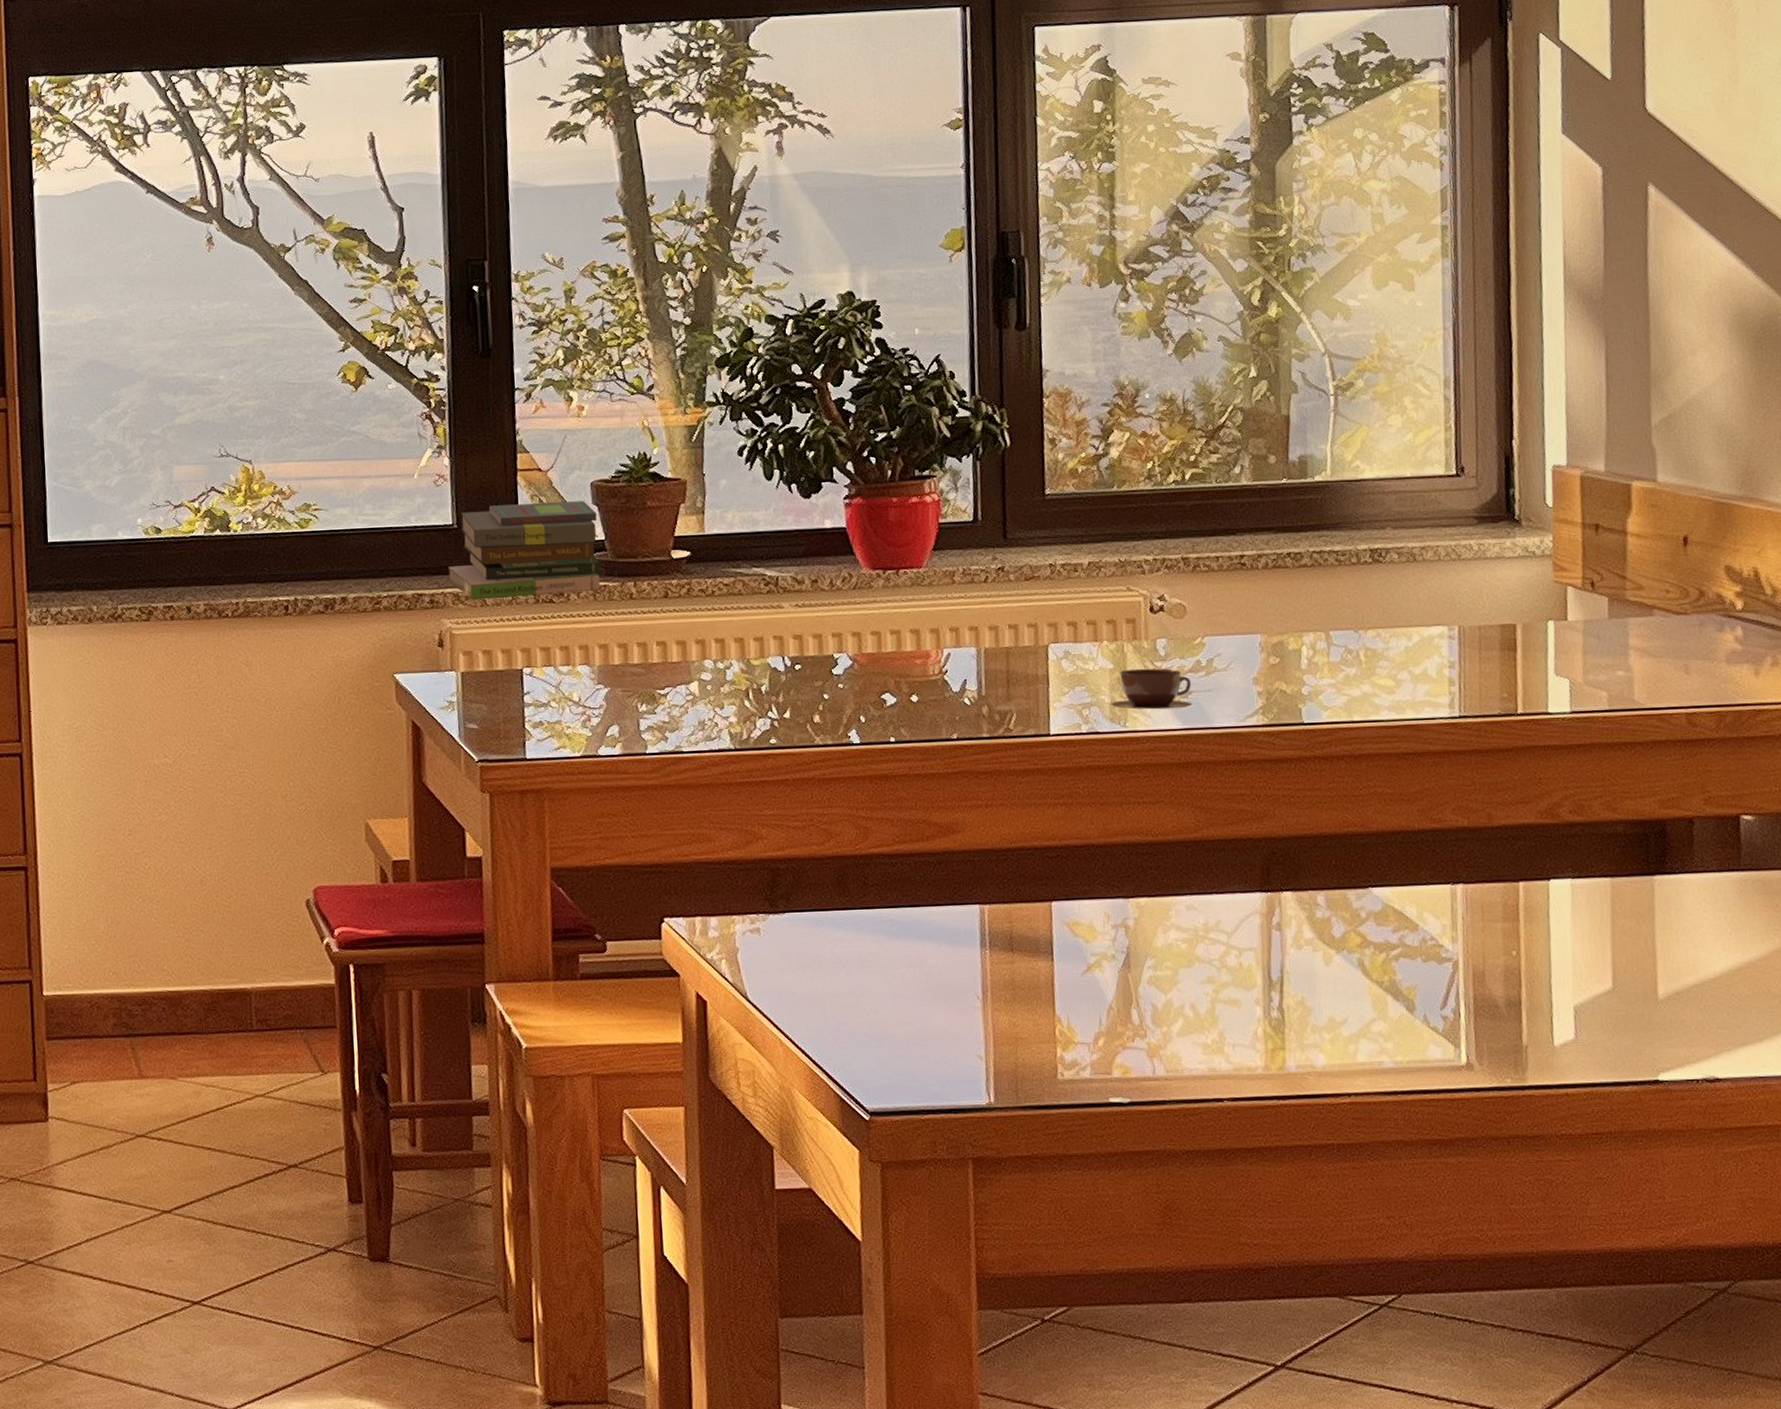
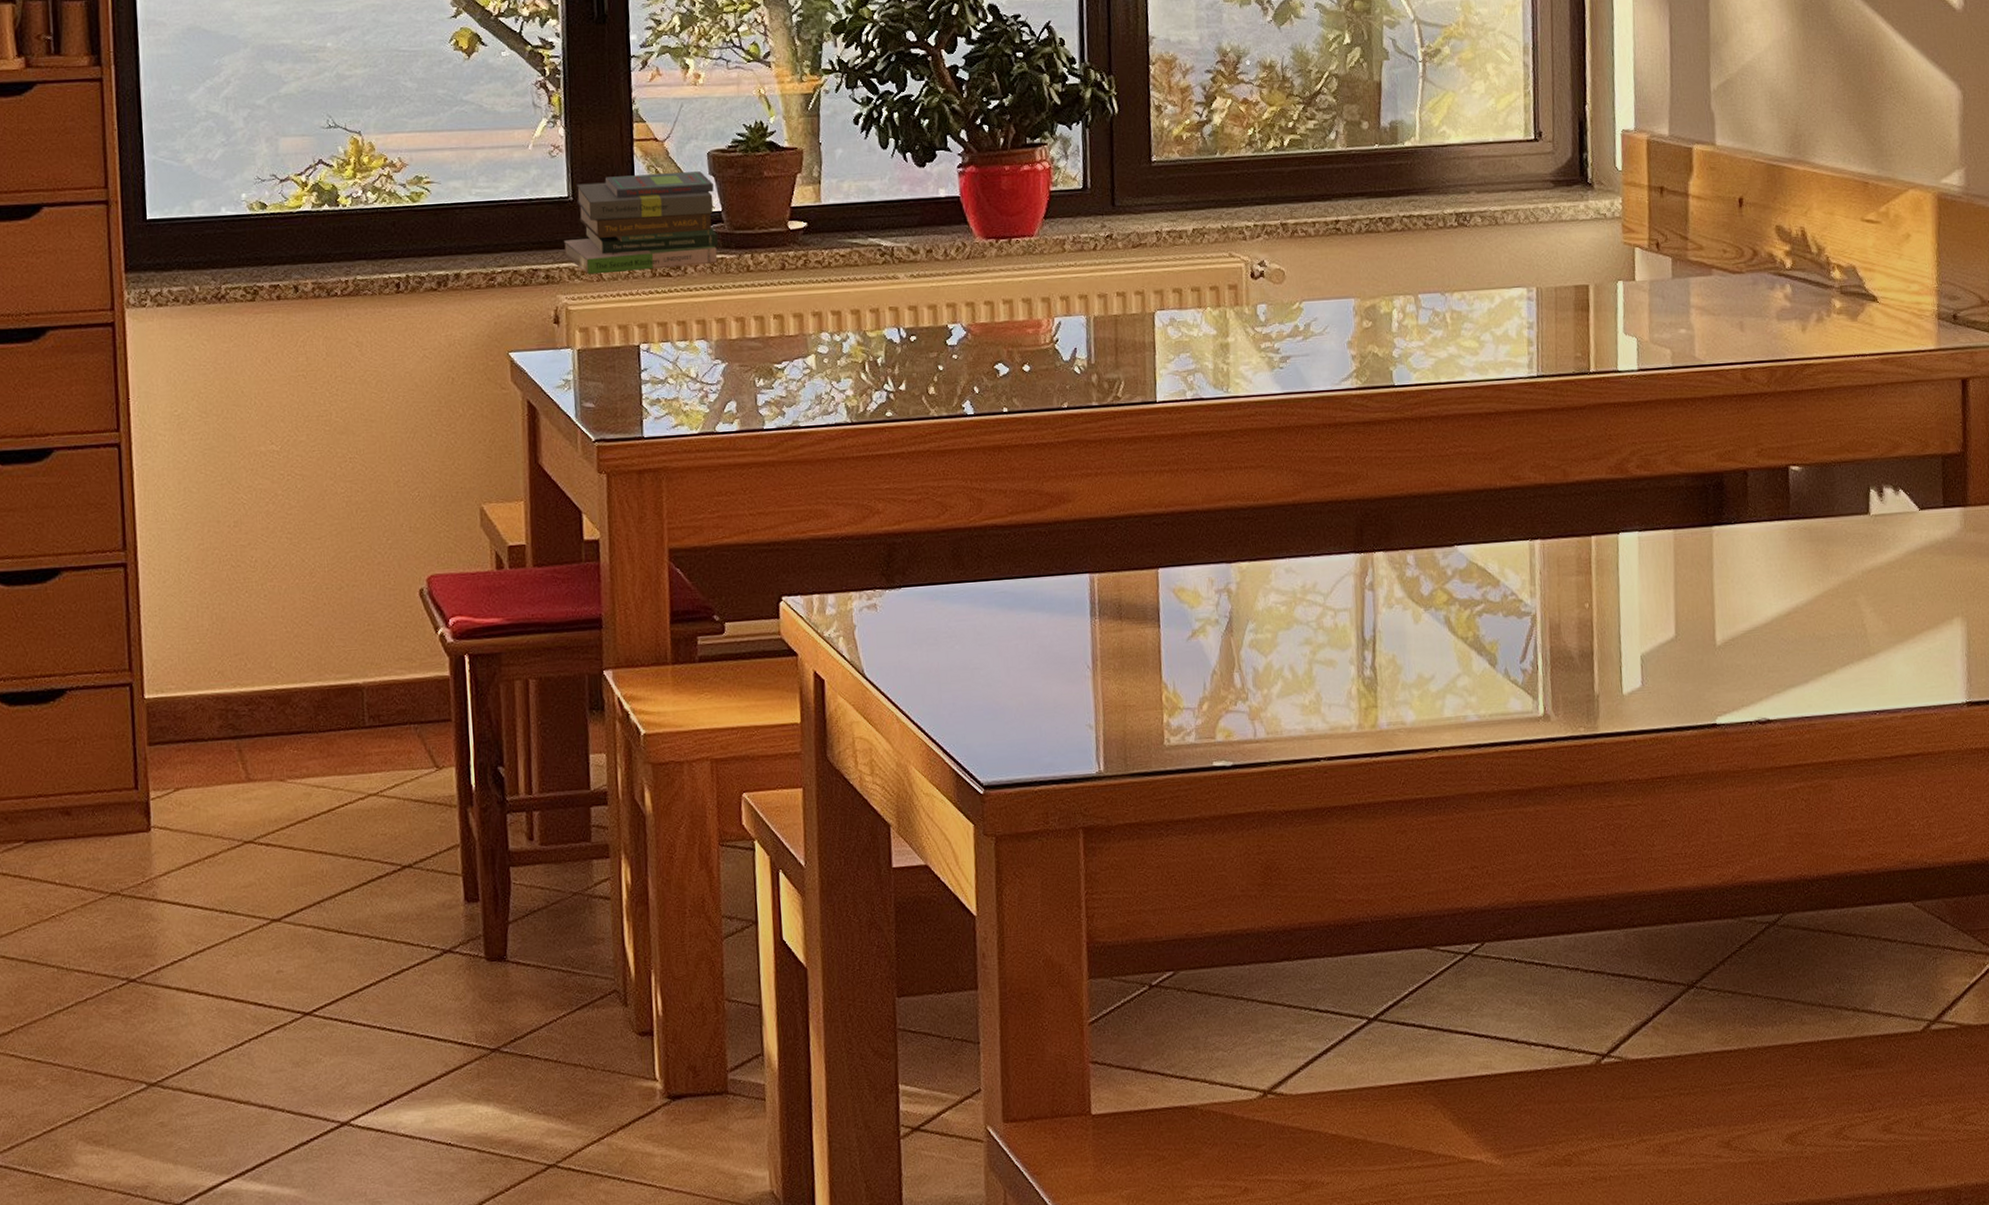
teacup: present [1110,668,1193,710] -> none [1213,334,1291,376]

